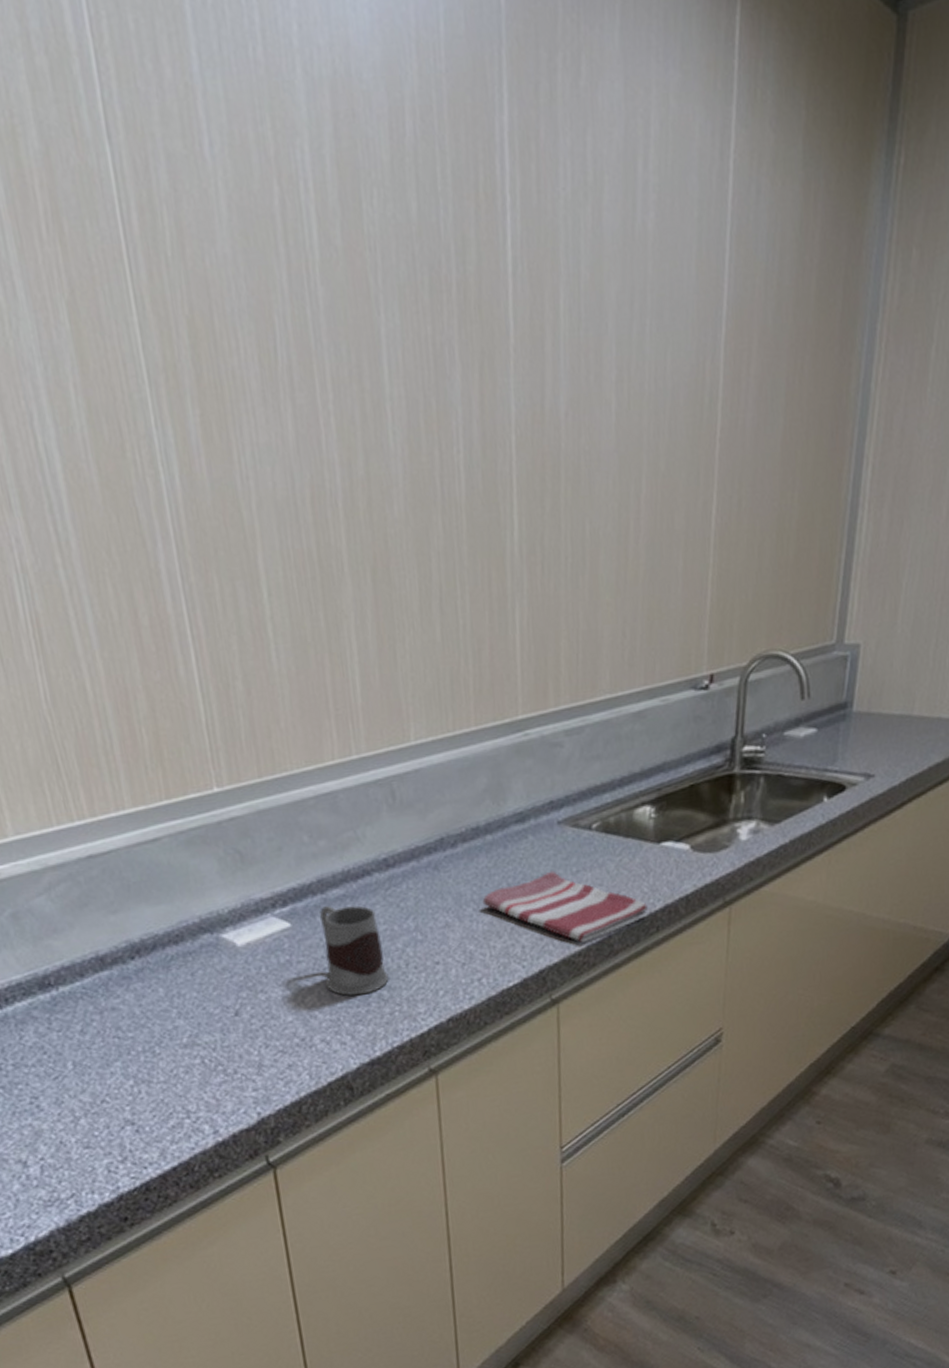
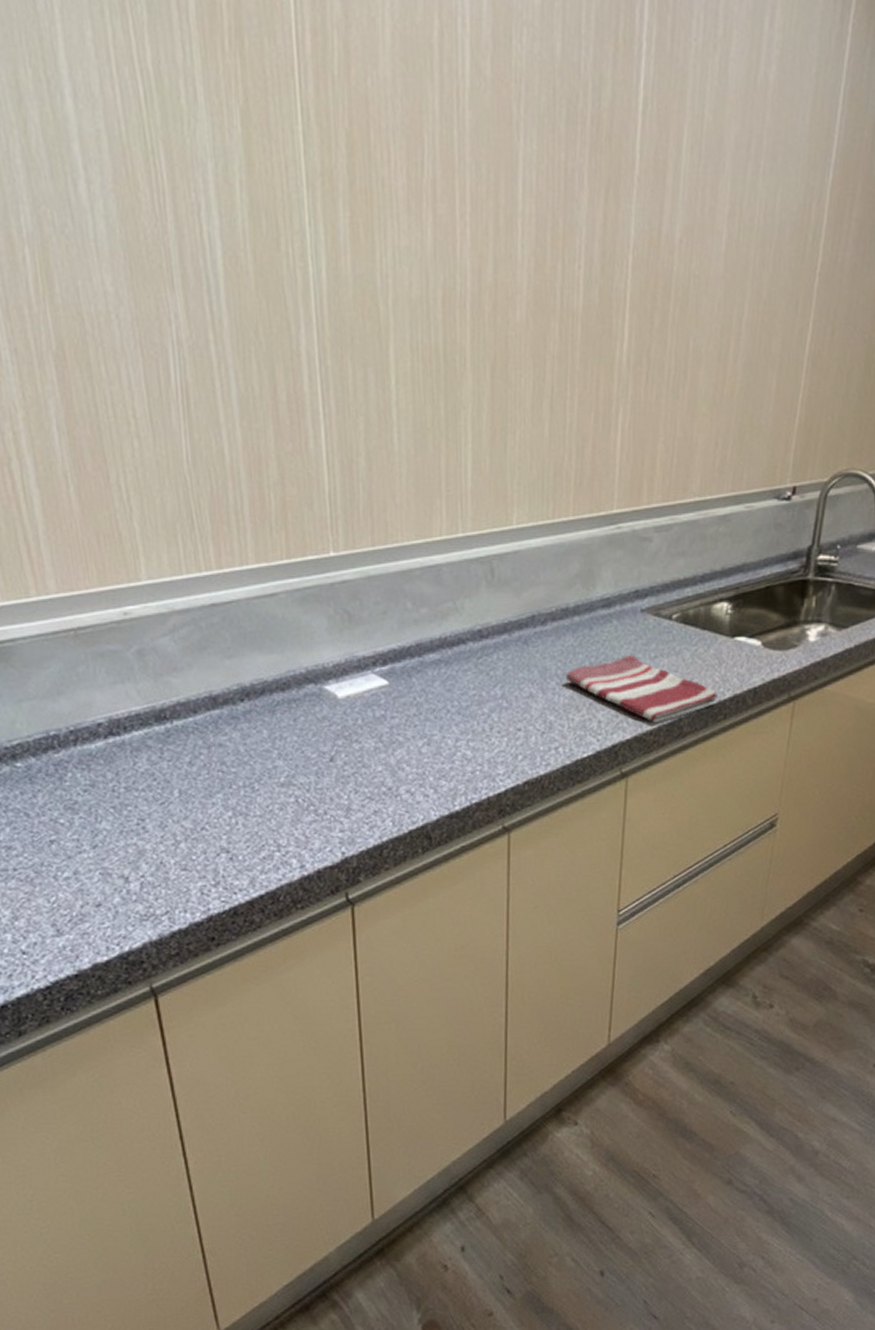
mug: present [320,904,390,996] -> none [415,668,475,753]

